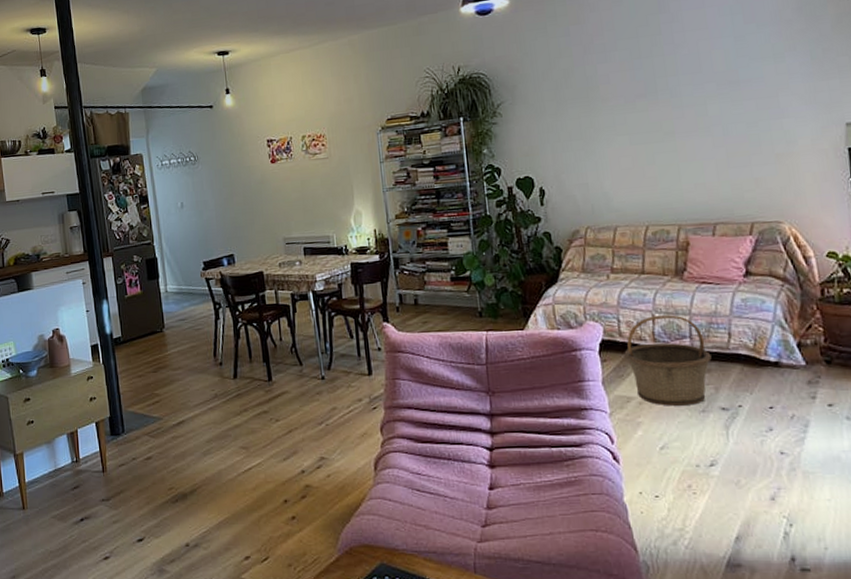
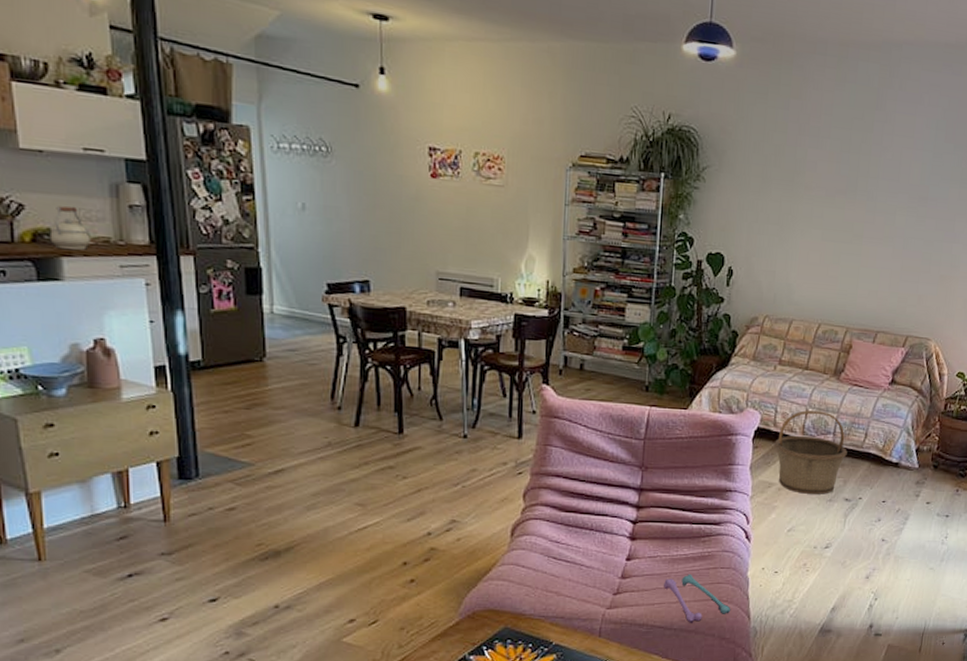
kettle: none [24,234,48,267] -> present [49,206,91,251]
dog toy: none [532,501,612,559] -> present [663,574,730,624]

